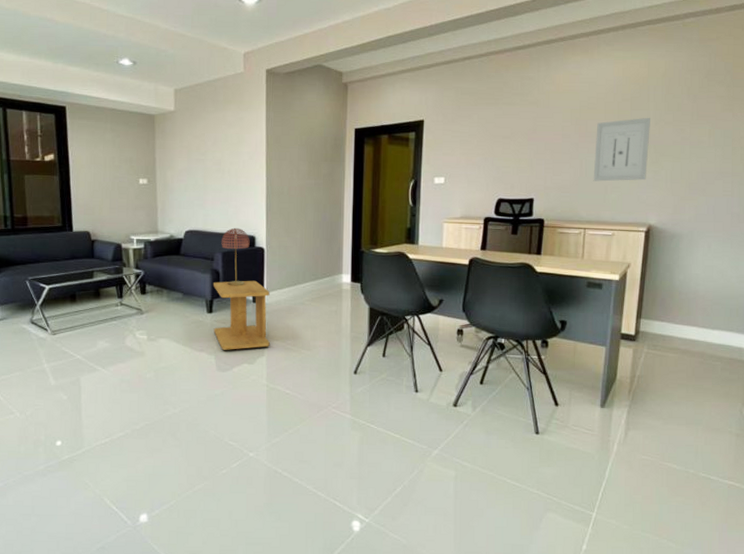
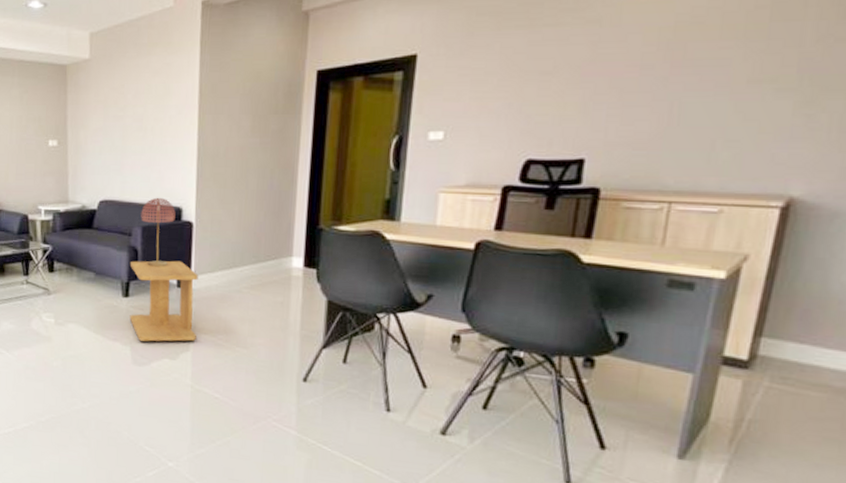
wall art: present [593,117,650,182] -> none [690,31,807,133]

